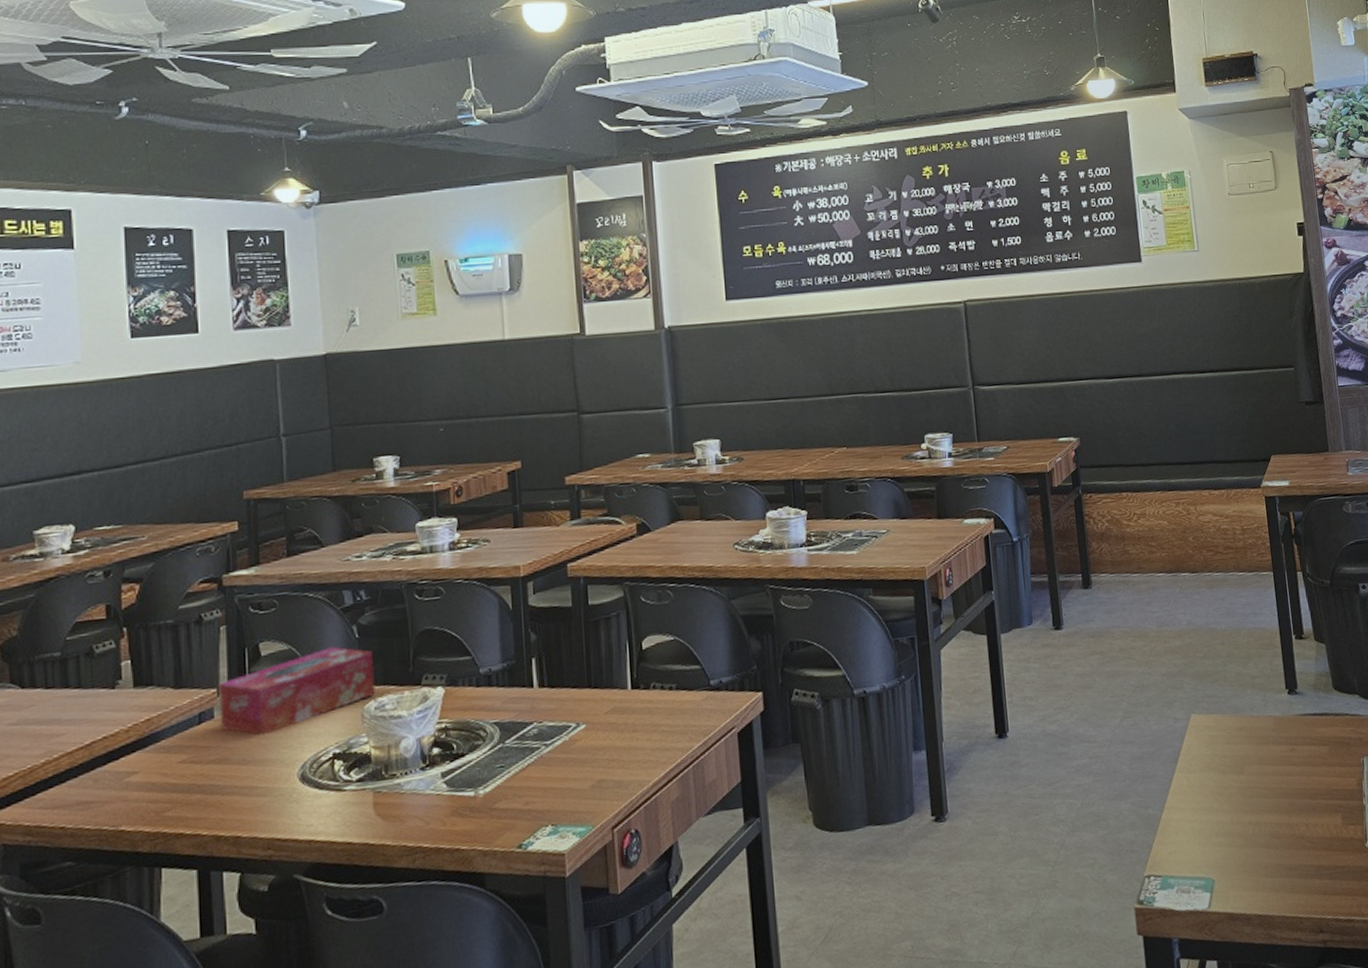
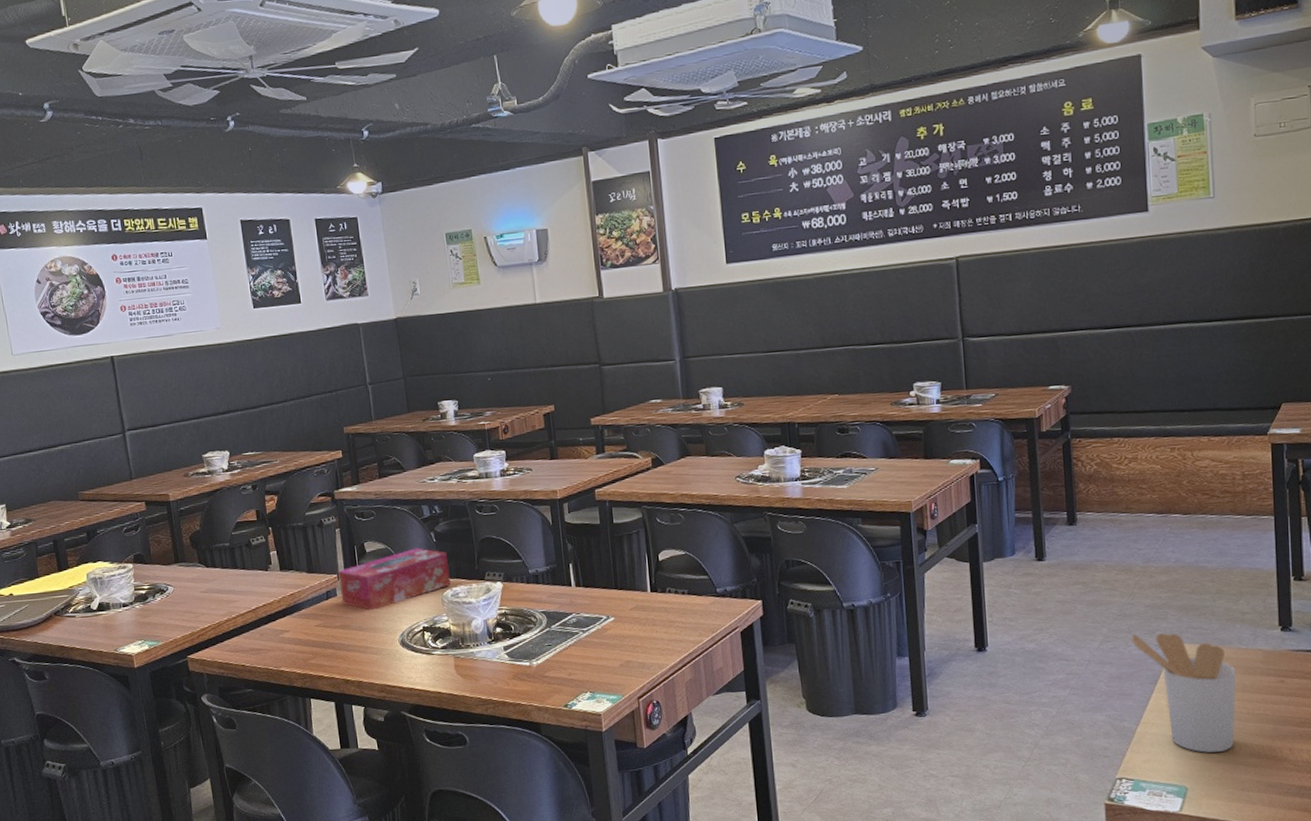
utensil holder: none [1150,704,1255,837] -> present [1131,633,1236,753]

